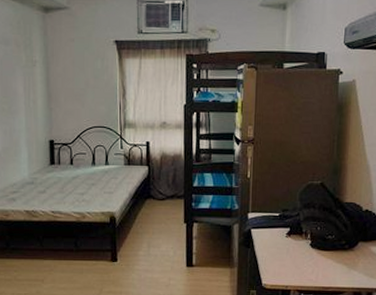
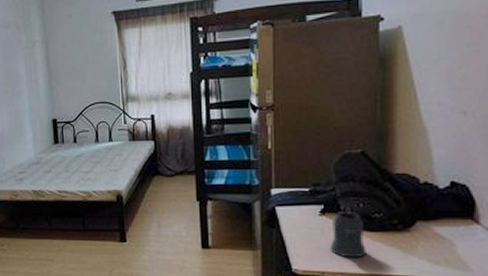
mug: none [293,234,321,274] -> present [330,211,366,258]

